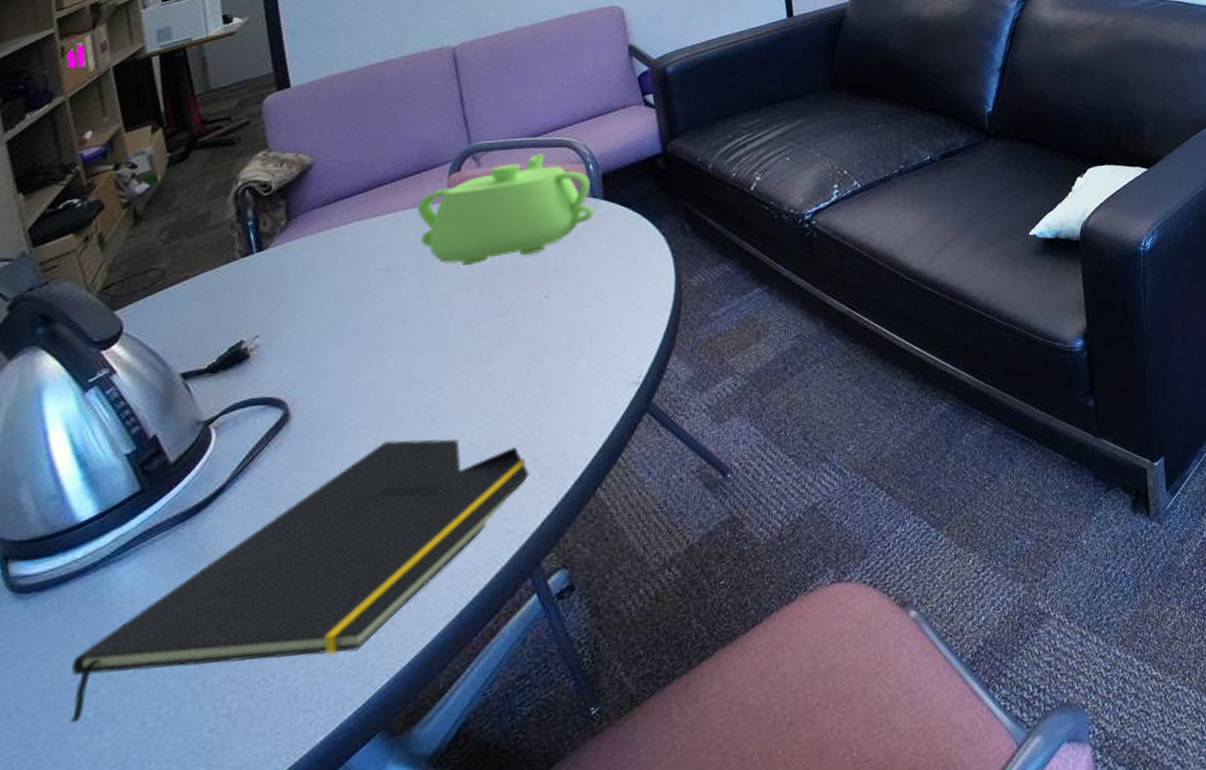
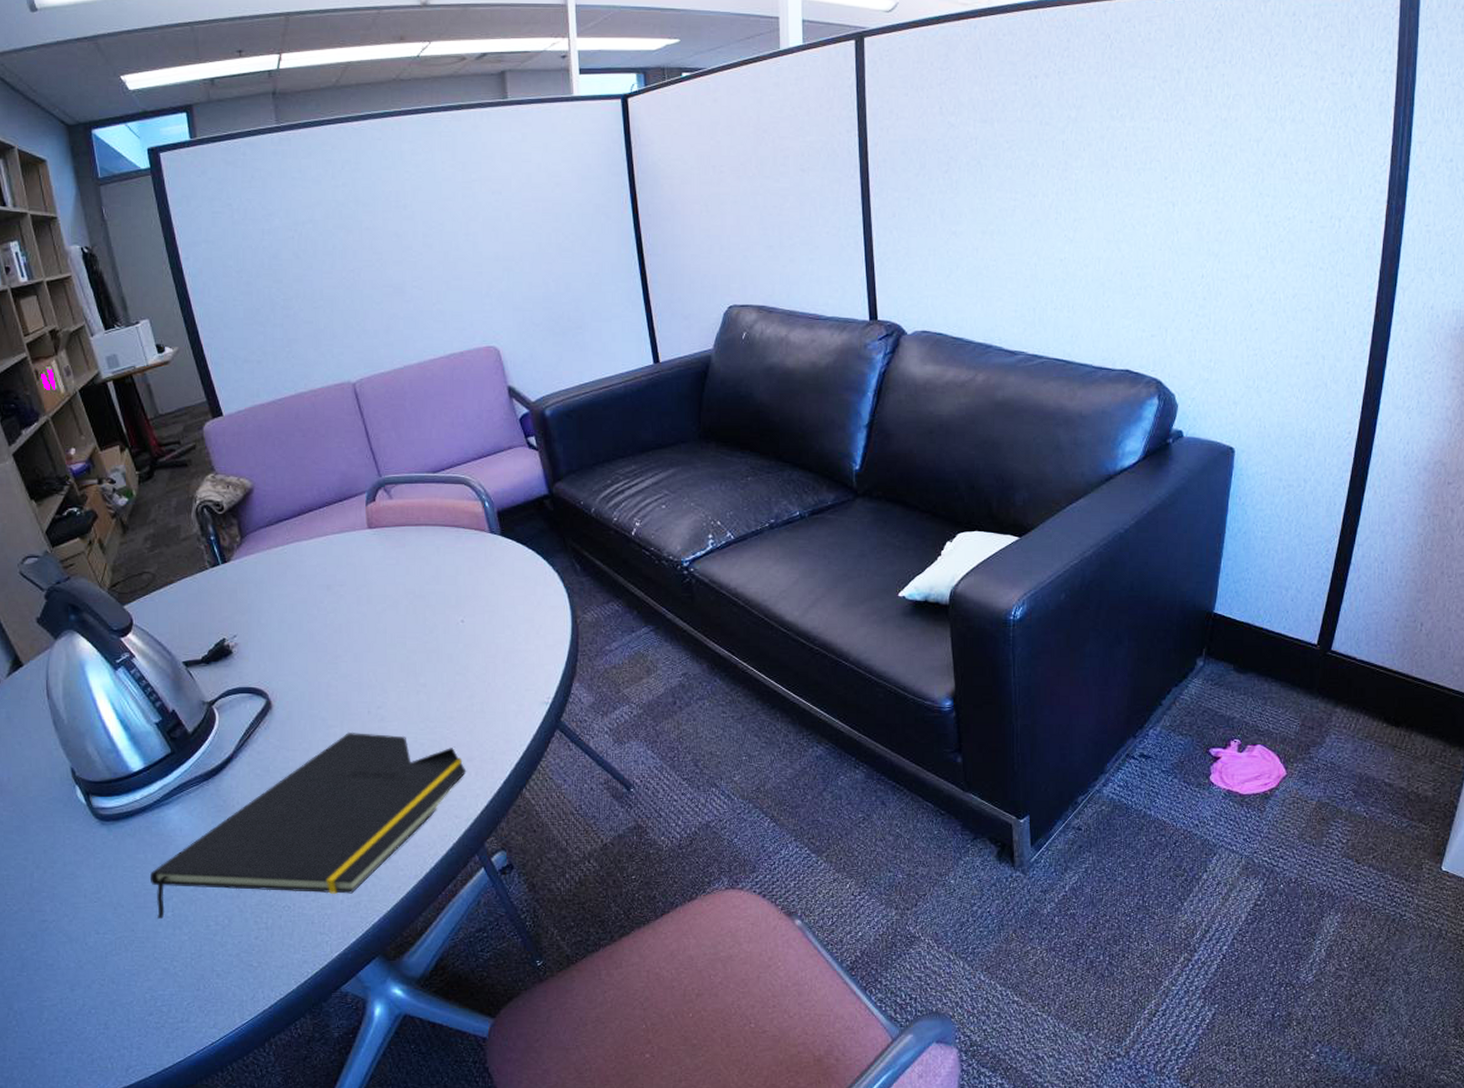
teapot: present [416,152,595,267] -> none [343,488,494,589]

